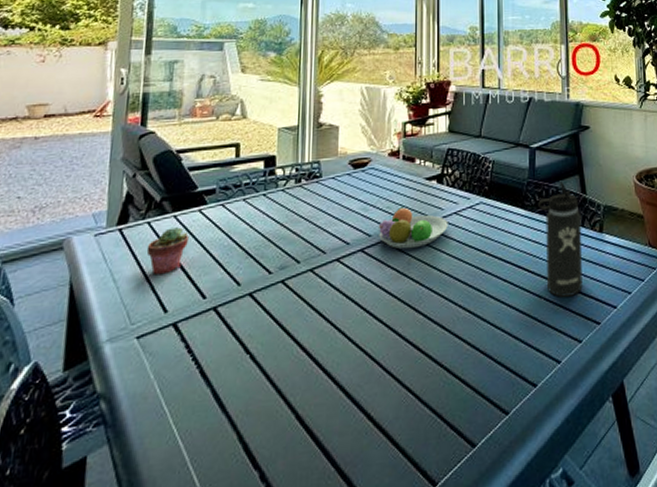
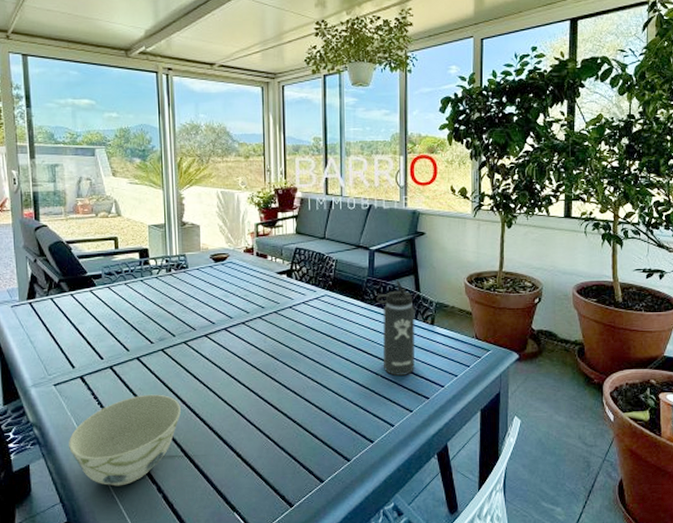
bowl: none [145,340,300,478] -> present [69,394,181,486]
potted succulent: present [146,227,189,276] -> none [52,304,84,340]
fruit bowl: present [378,207,448,250] -> none [238,296,298,330]

